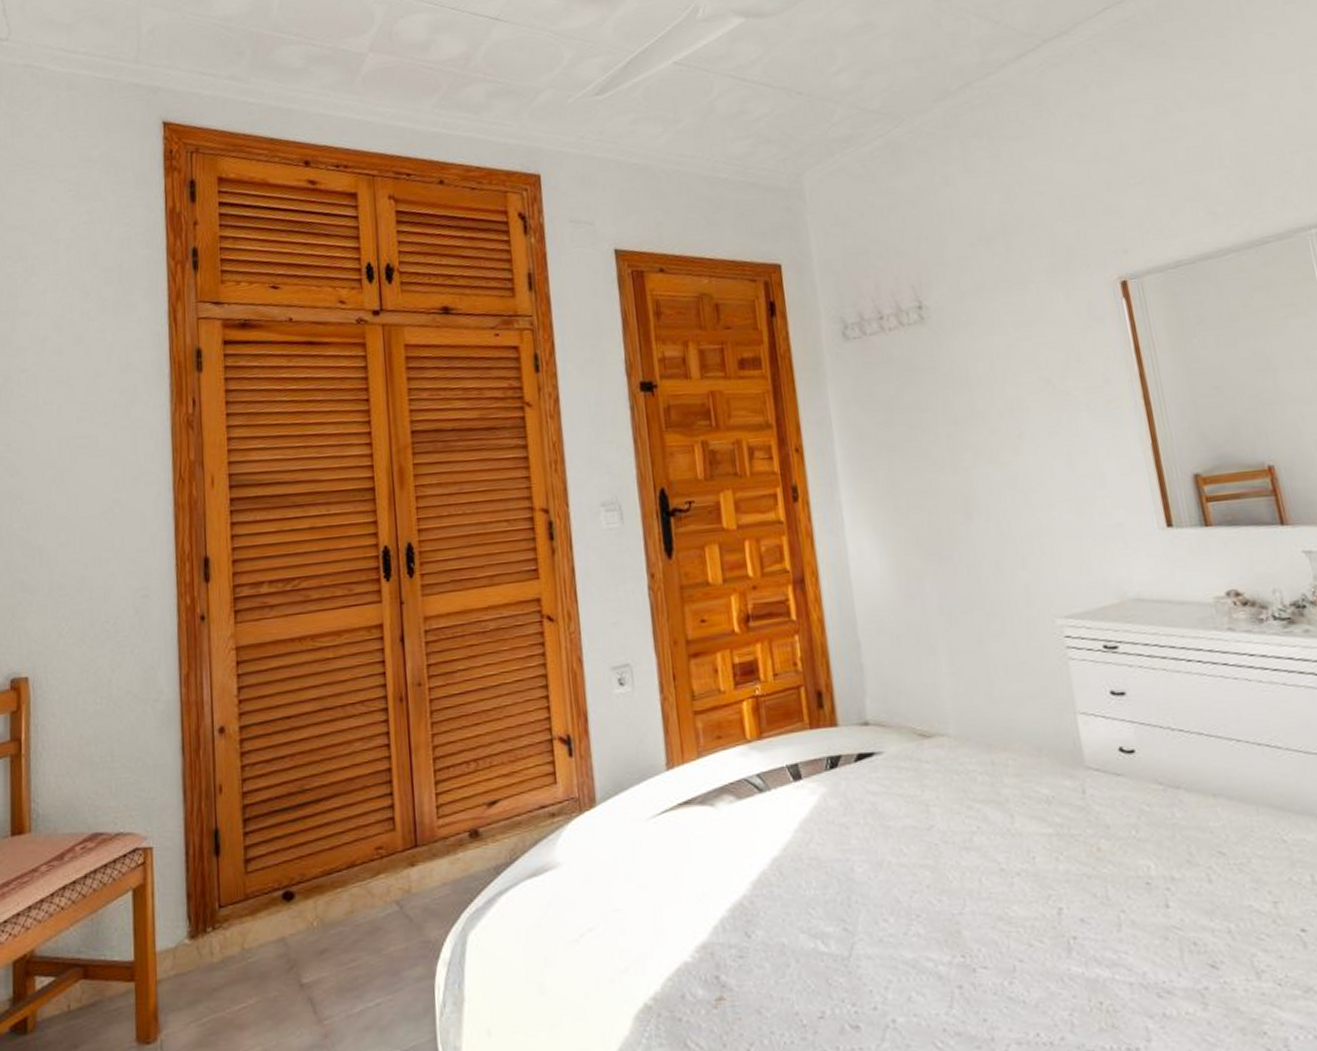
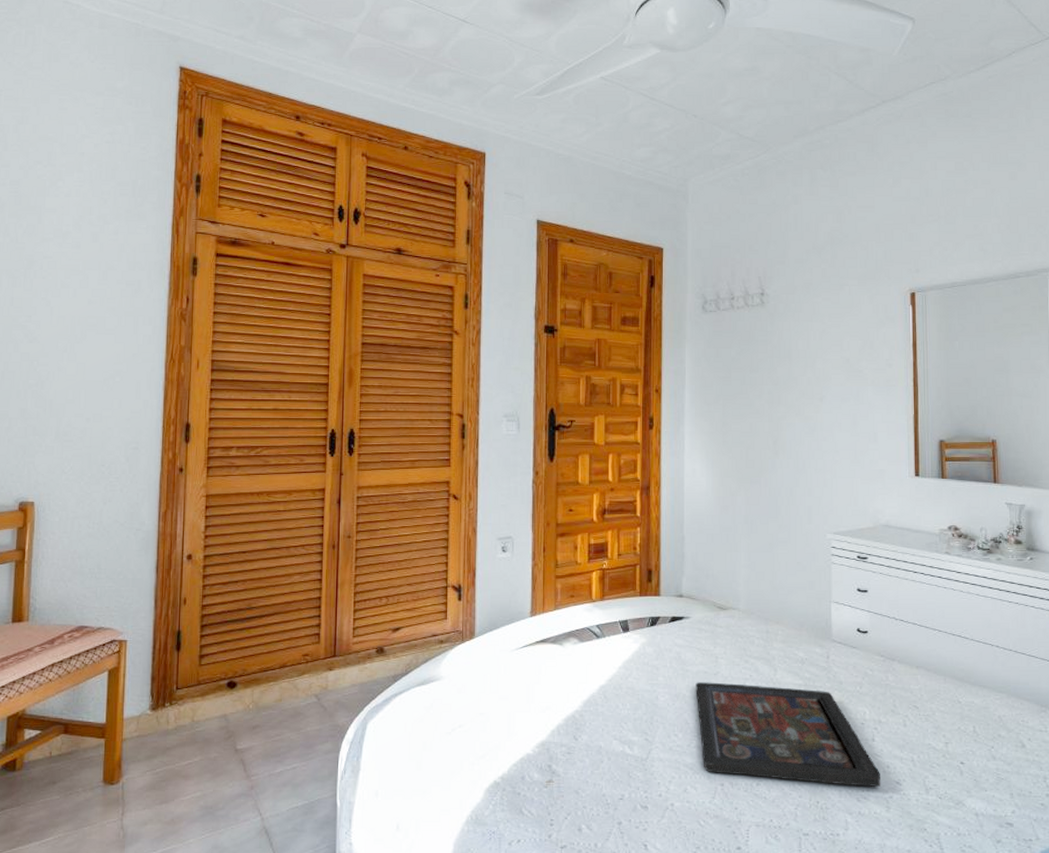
decorative tray: none [903,840,1188,976] -> present [695,682,880,787]

